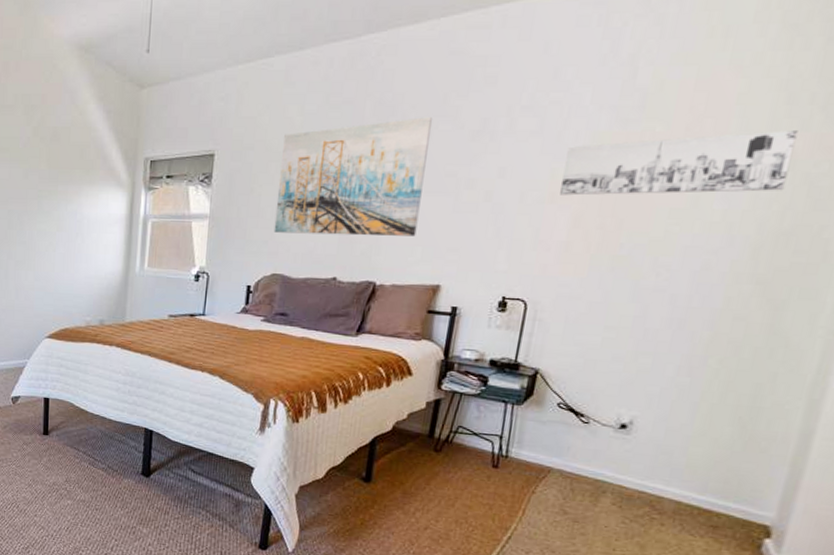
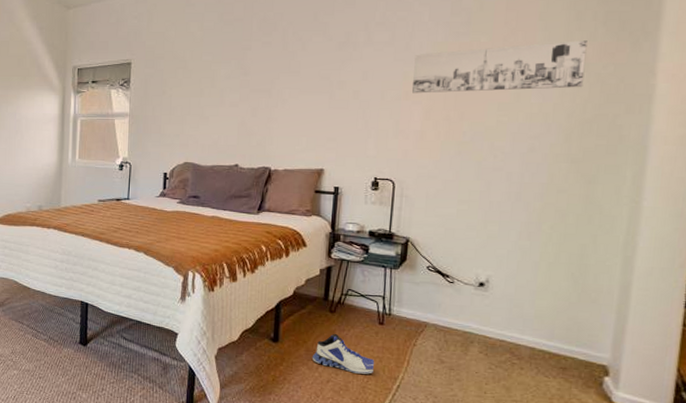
wall art: present [273,117,433,236] -> none [184,32,307,129]
sneaker: none [408,476,484,523] -> present [312,334,375,374]

